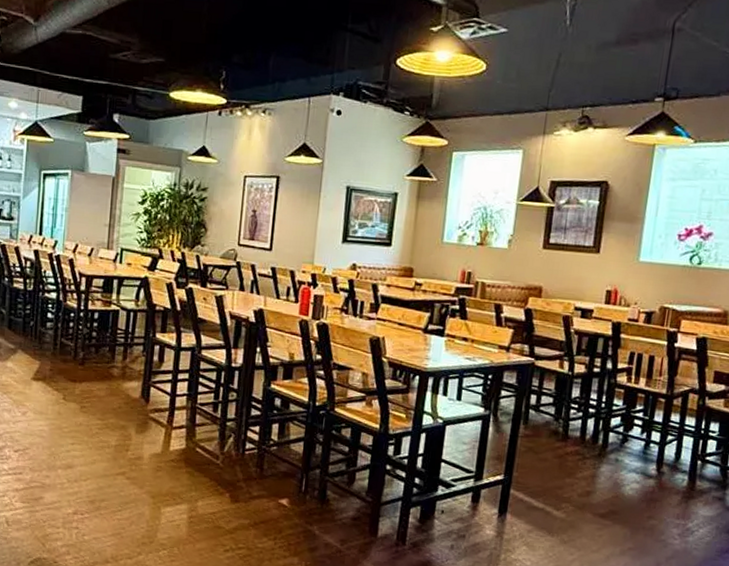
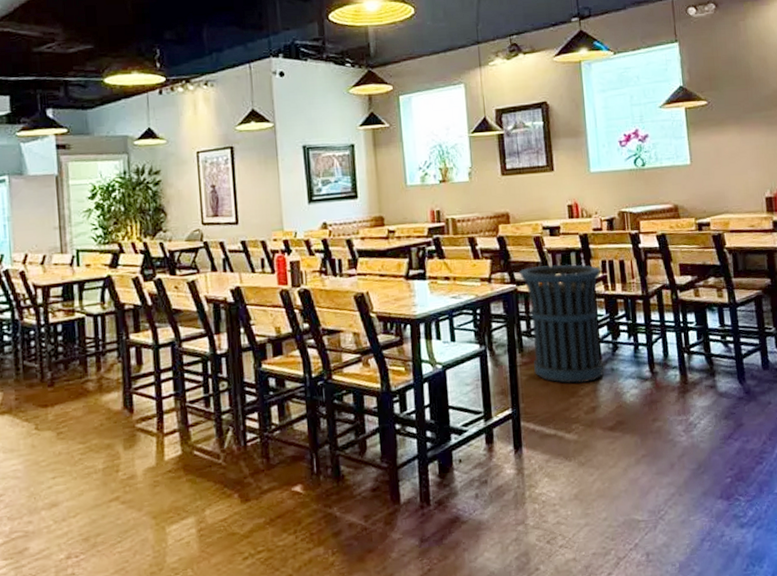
trash can: none [534,344,628,467] -> present [518,264,604,384]

